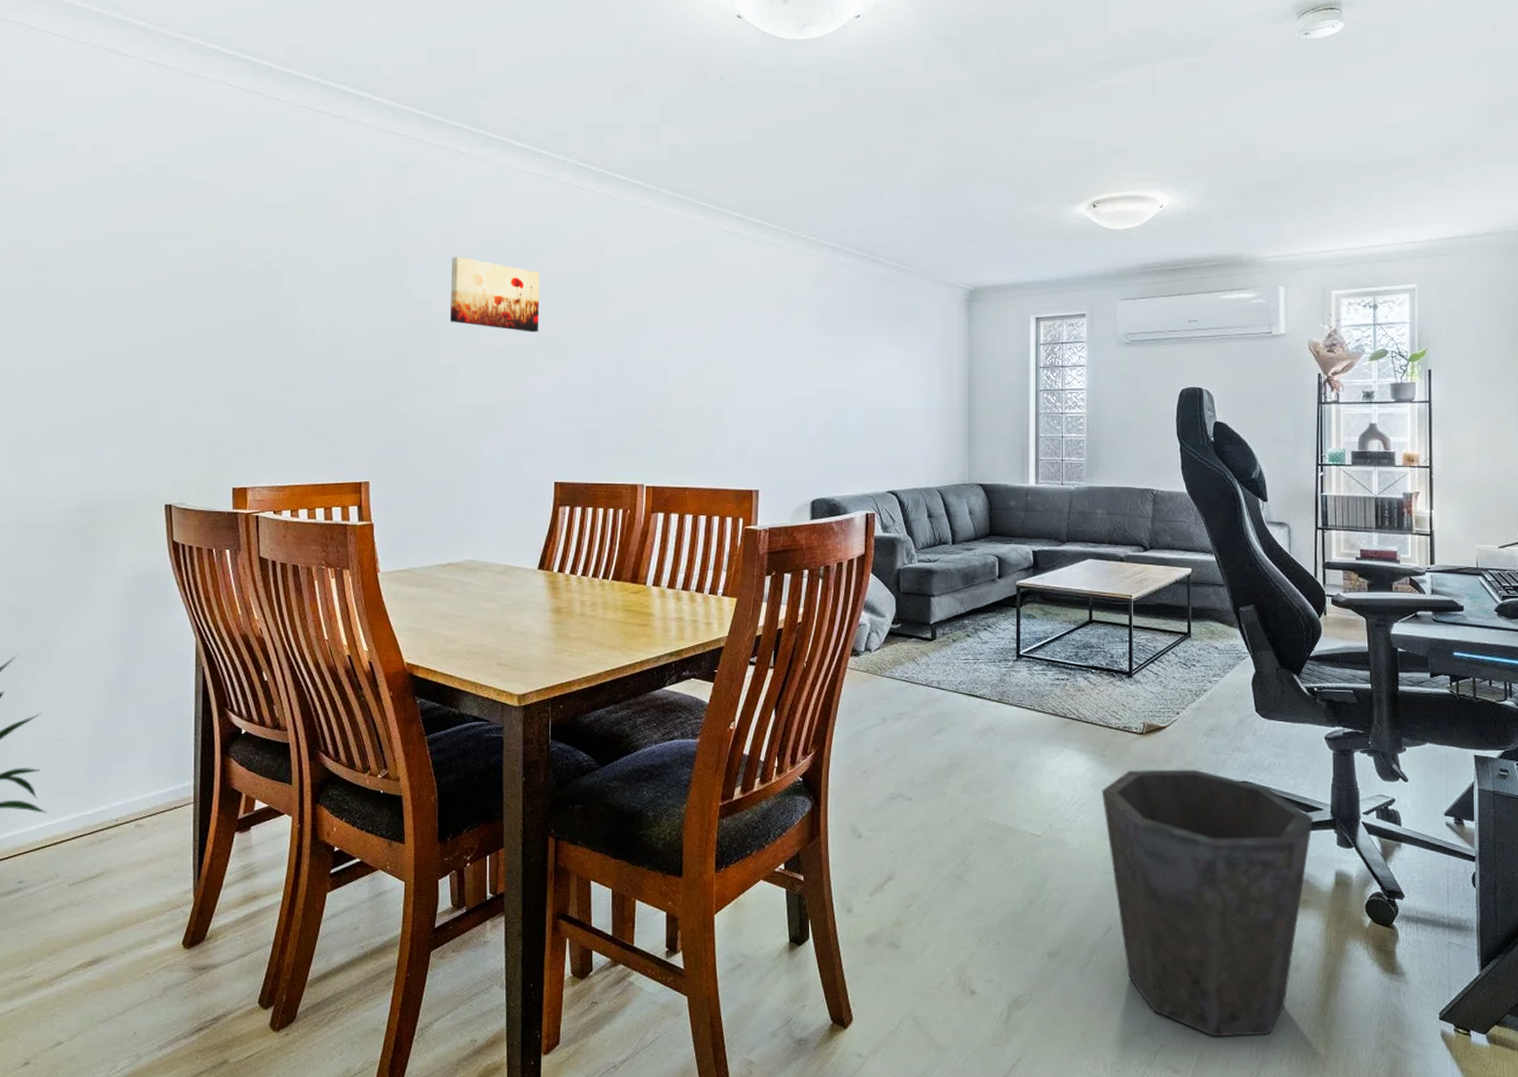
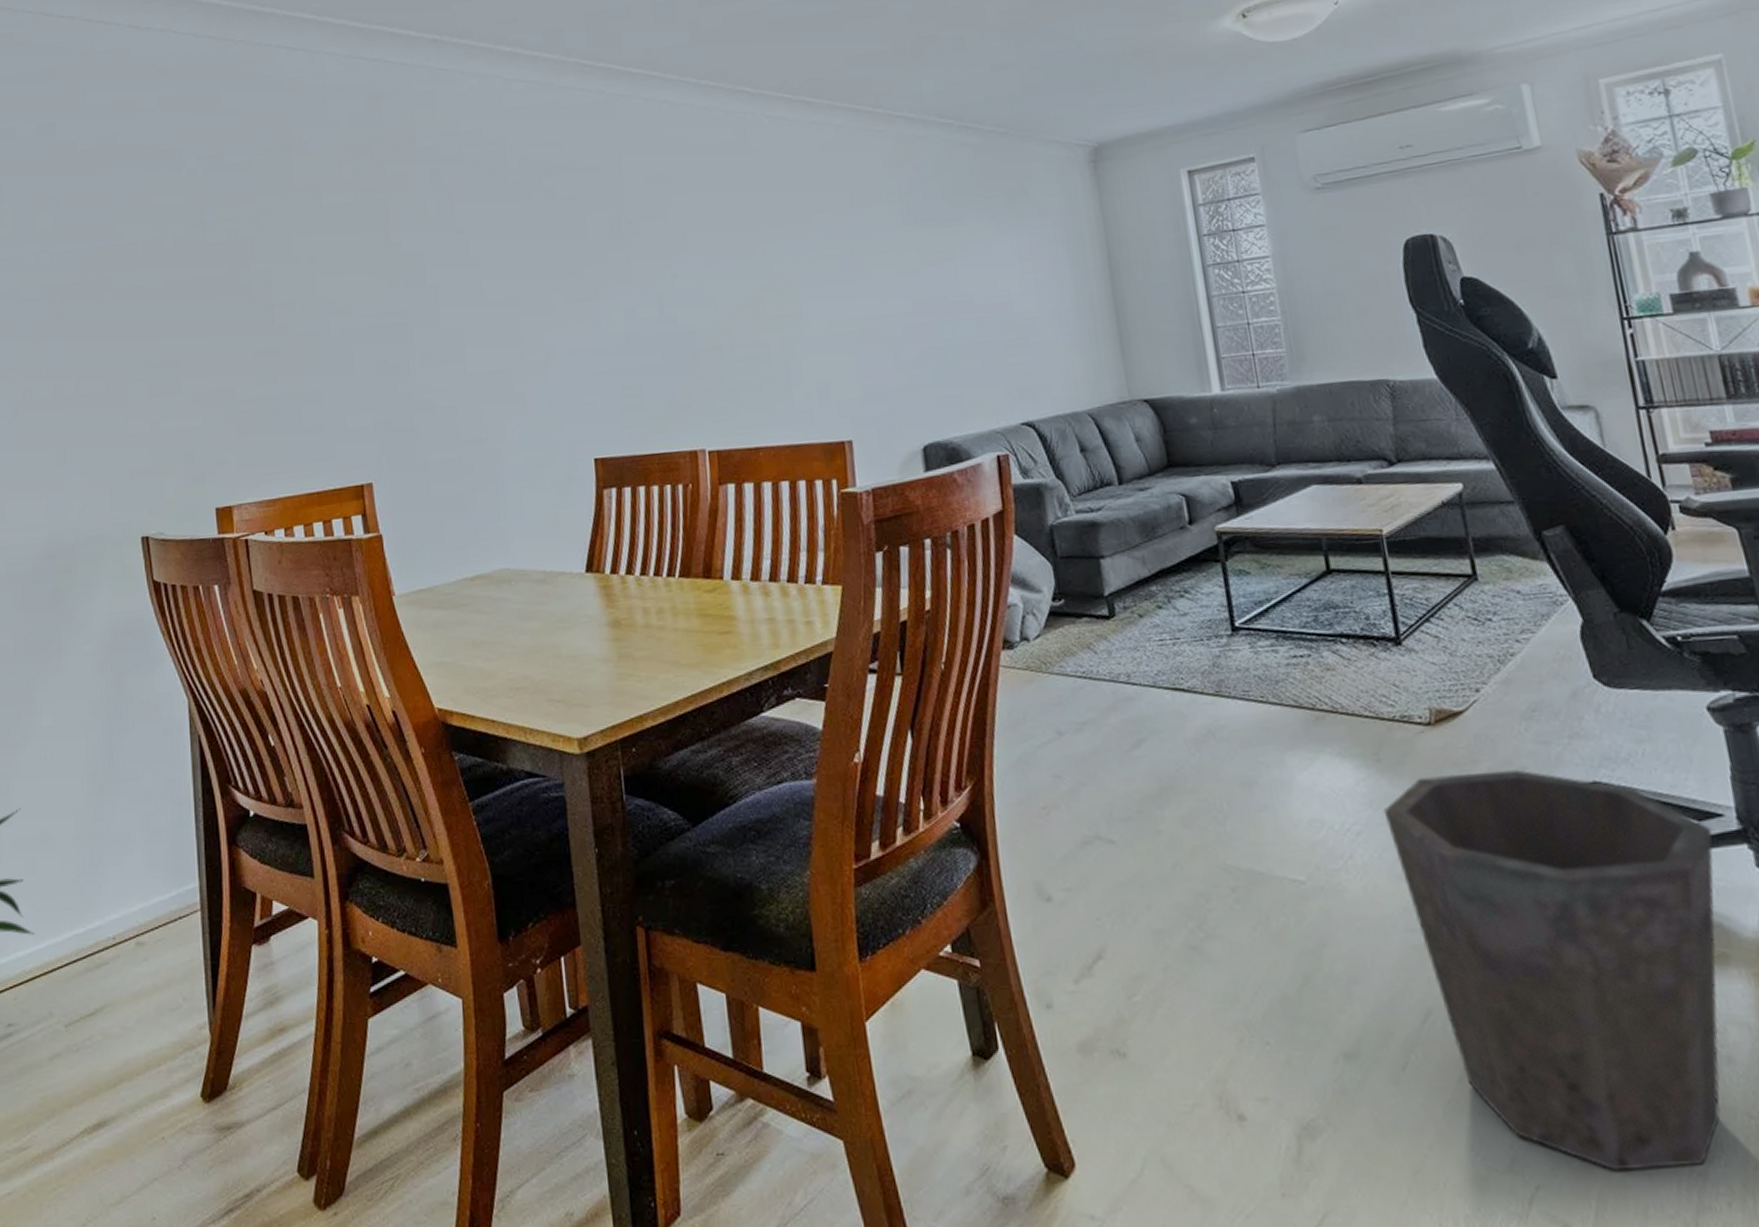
wall art: present [449,256,540,332] -> none [444,193,556,276]

